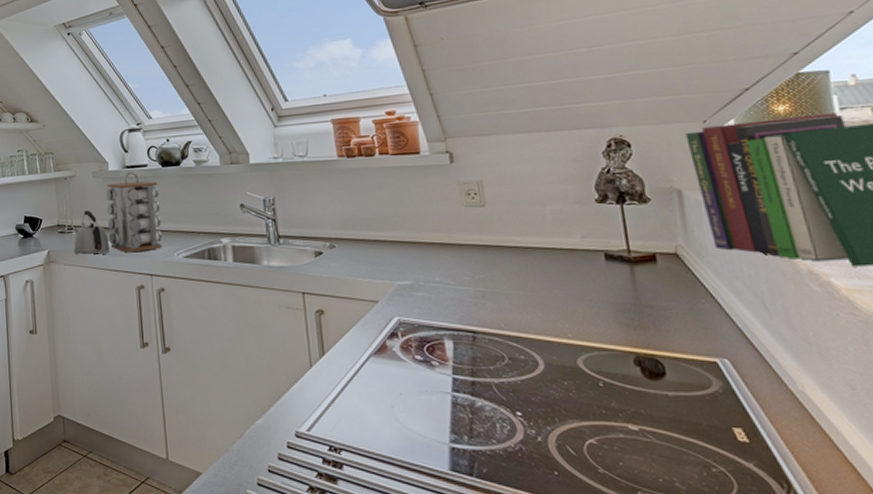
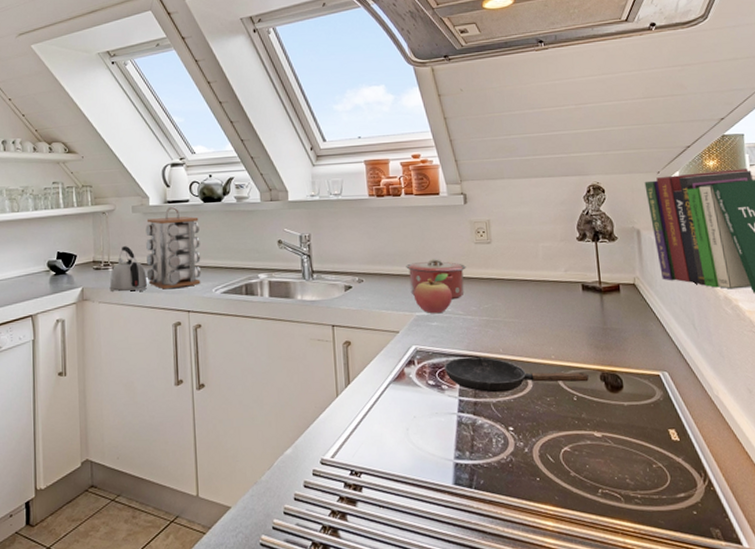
casserole: none [383,223,456,268] -> present [406,259,466,300]
fruit: none [393,238,440,283] -> present [413,273,452,314]
frying pan: none [432,331,622,373] -> present [443,356,591,393]

